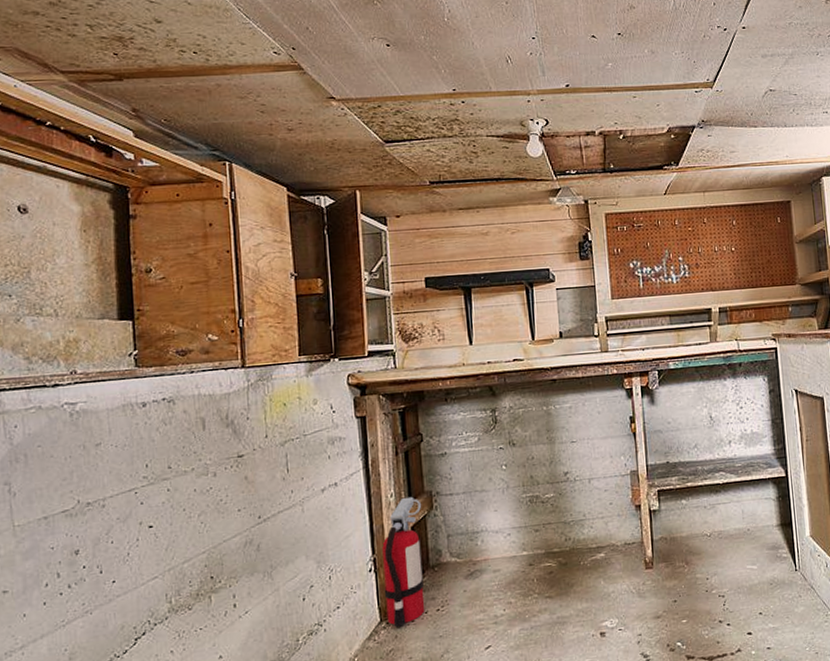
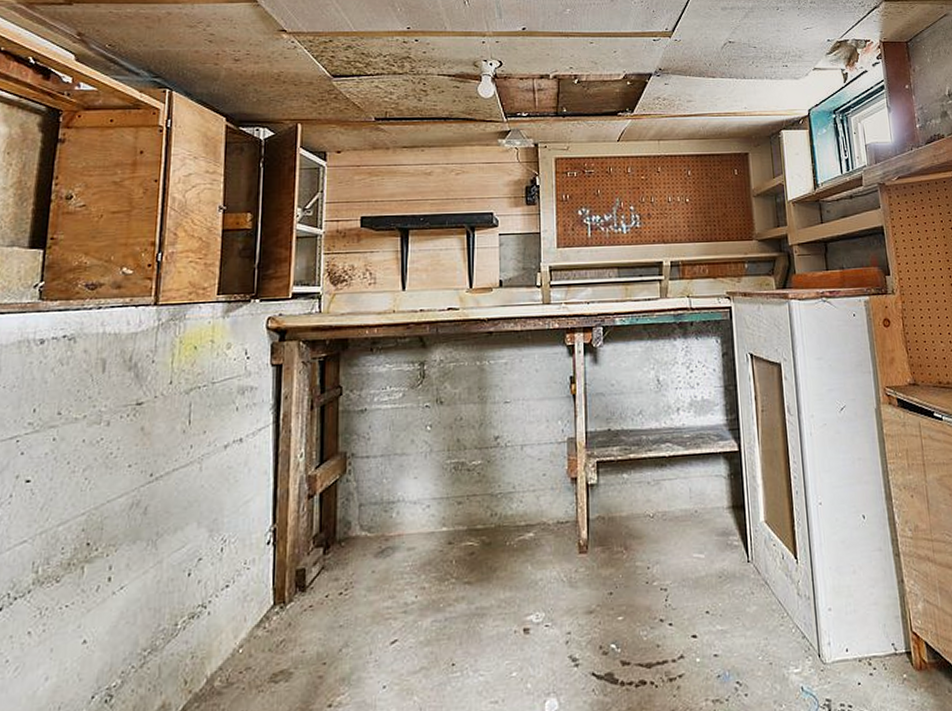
fire extinguisher: present [382,496,425,627] -> none [281,457,334,613]

